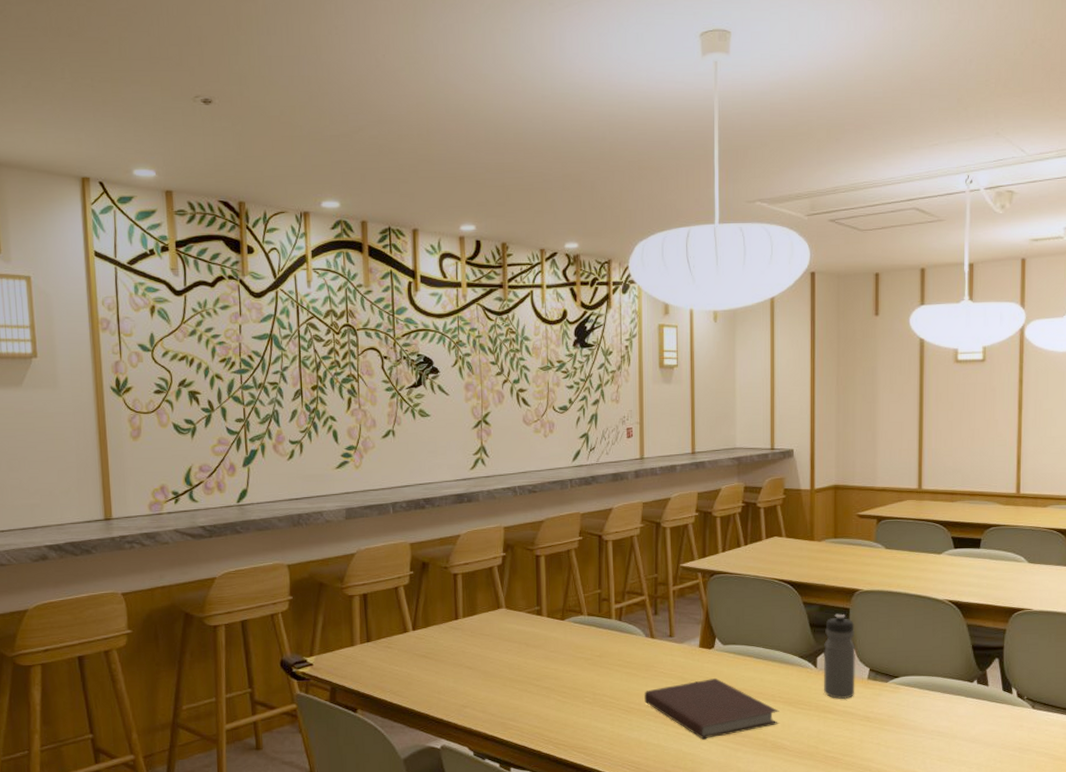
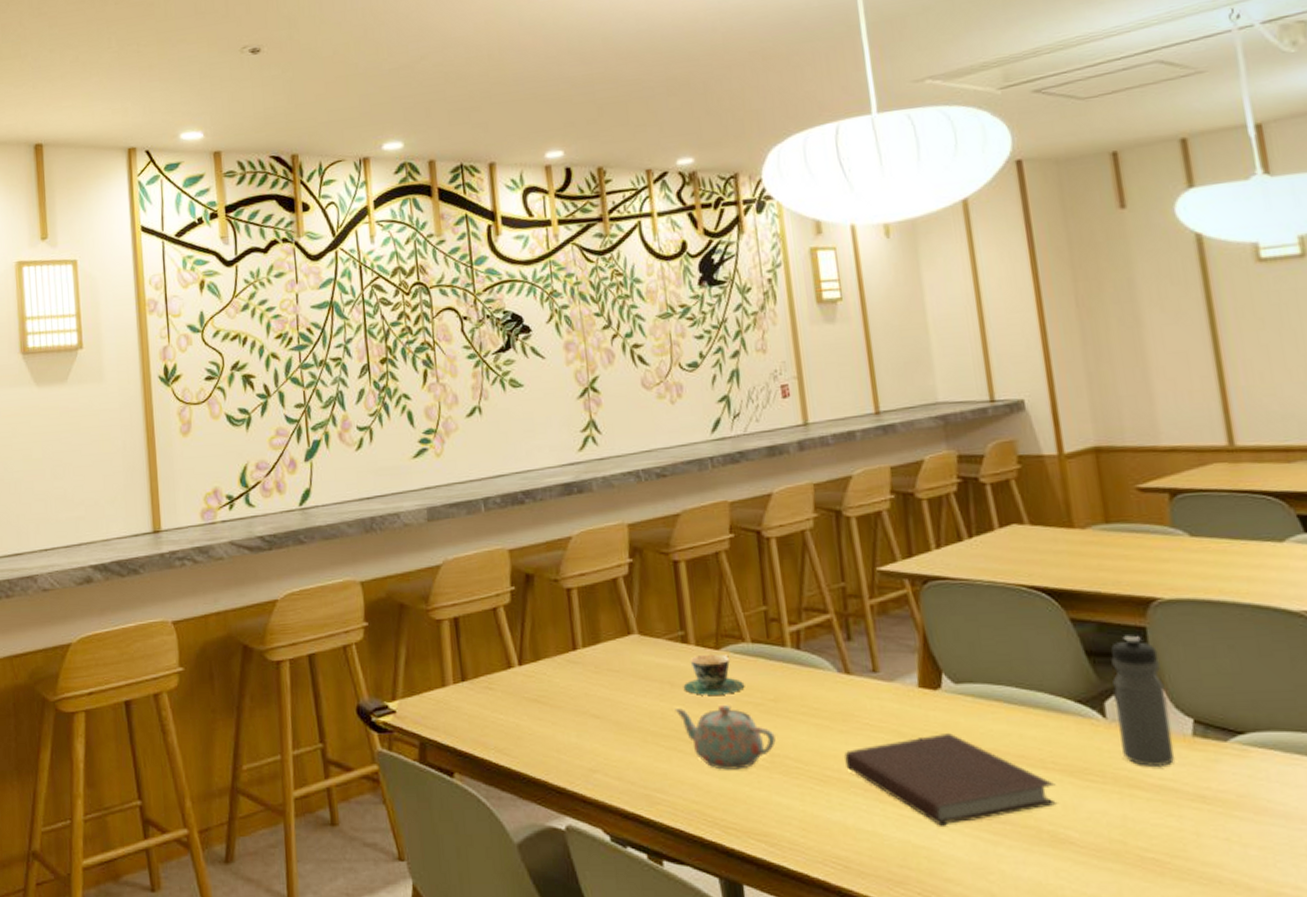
teapot: none [528,659,598,705] -> present [674,704,776,770]
teacup: none [535,623,580,653] -> present [683,653,745,695]

